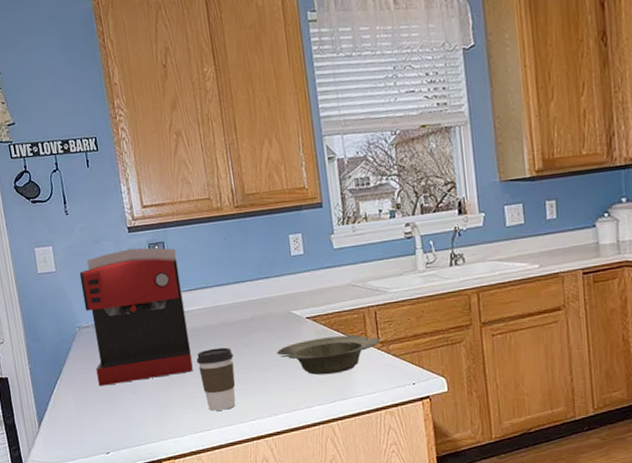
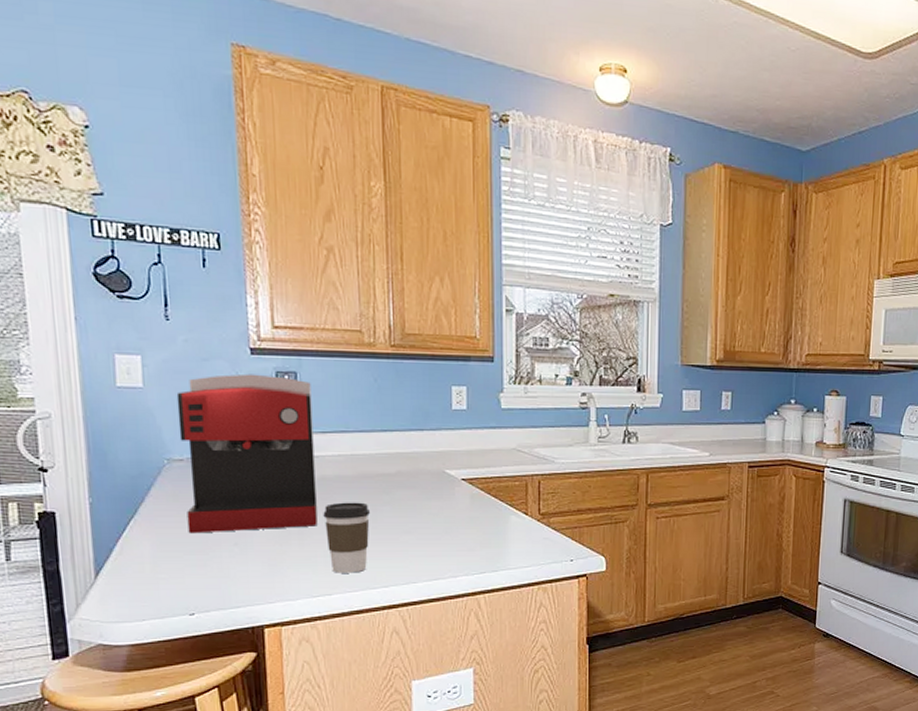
bowl: present [277,334,380,375] -> none [423,503,540,543]

